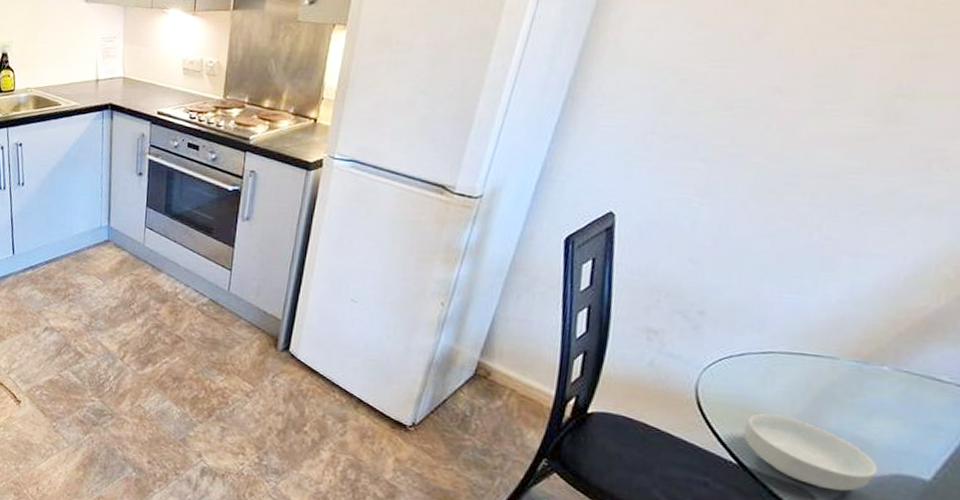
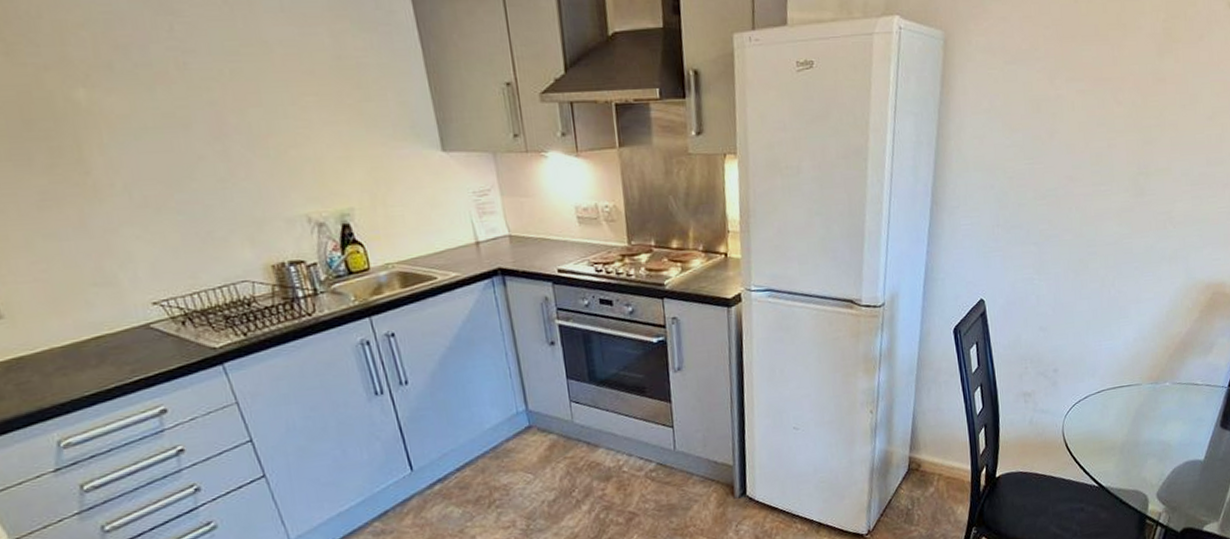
cereal bowl: present [743,412,878,491] -> none [1097,438,1176,487]

